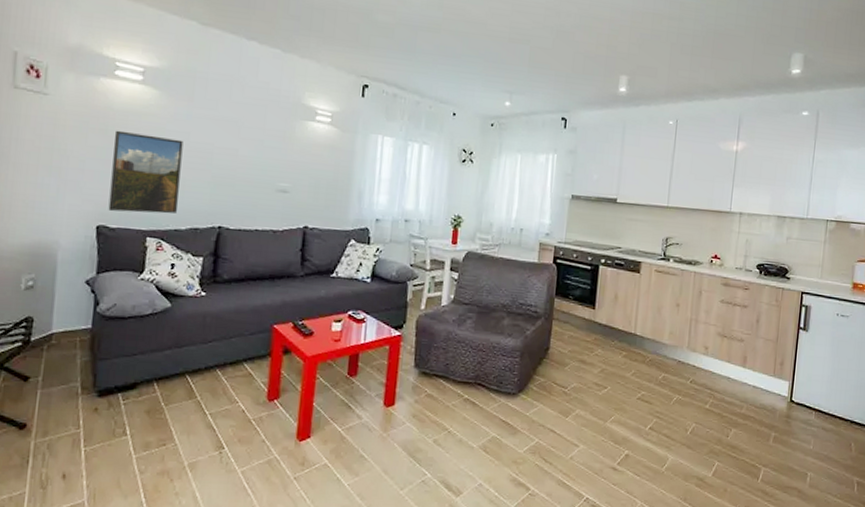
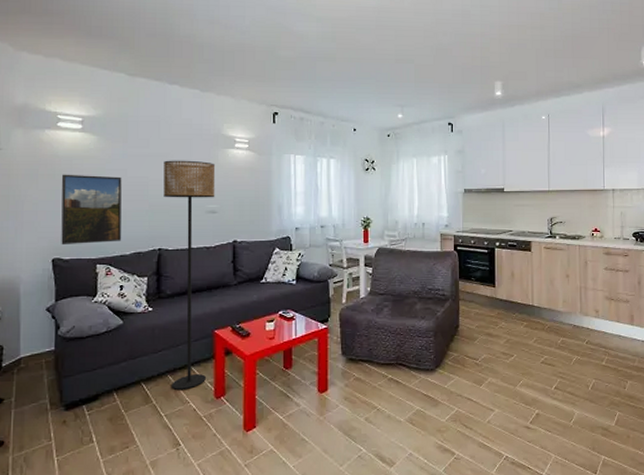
floor lamp: none [220,126,292,387] -> present [163,160,216,390]

